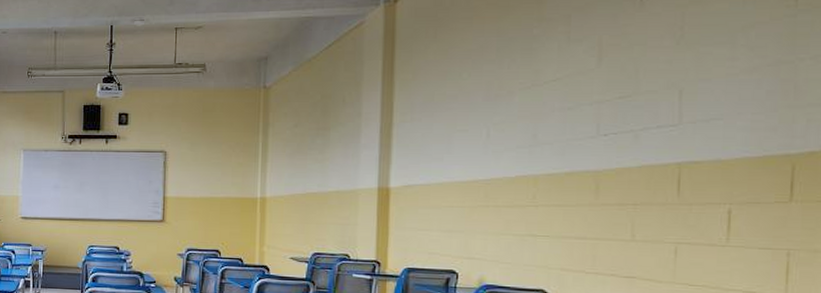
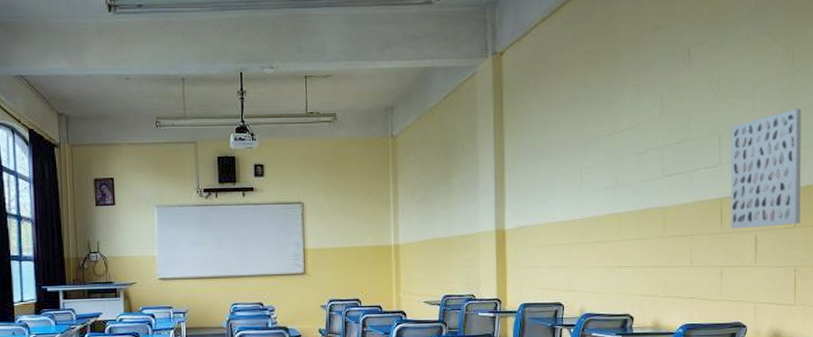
wall art: none [693,58,808,200] -> present [731,108,802,229]

